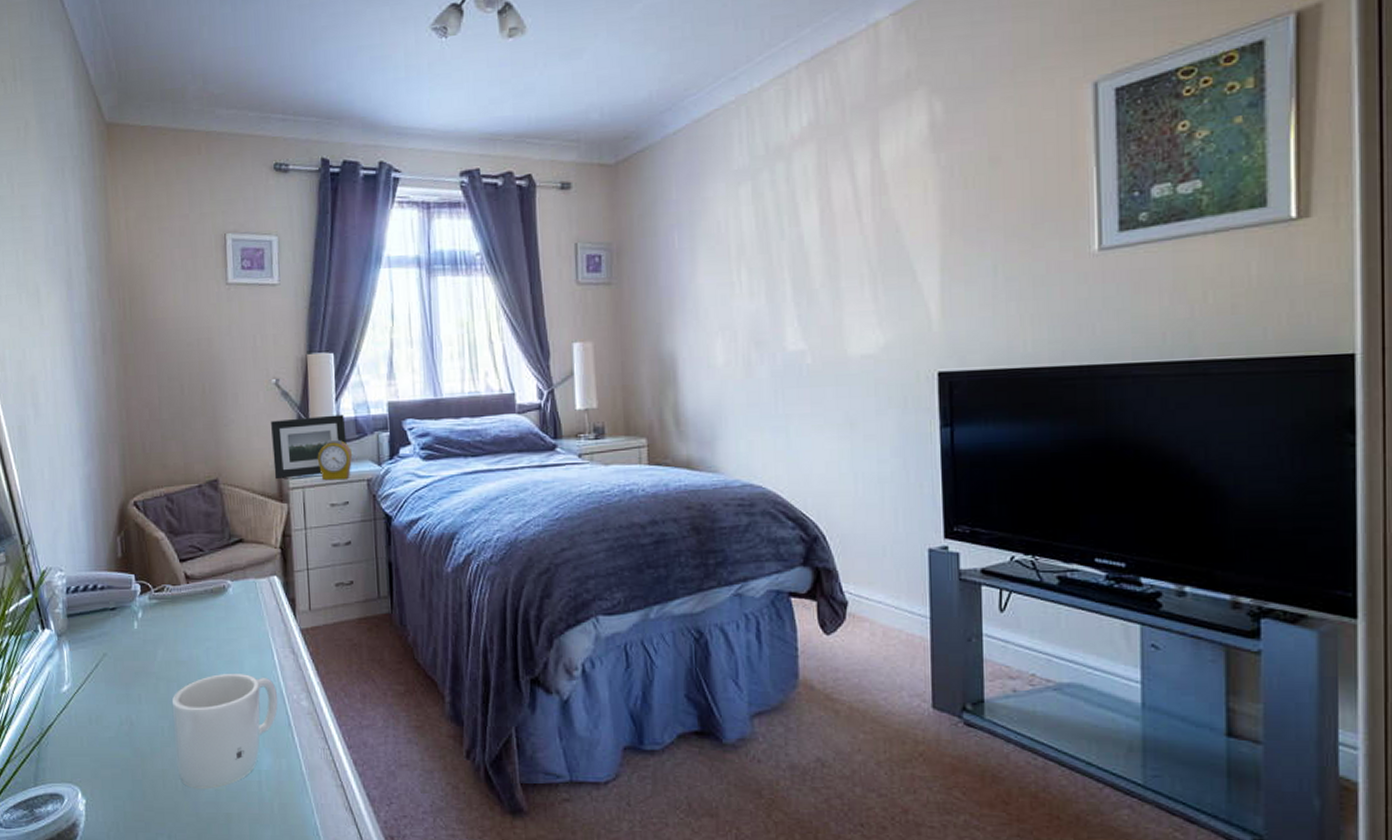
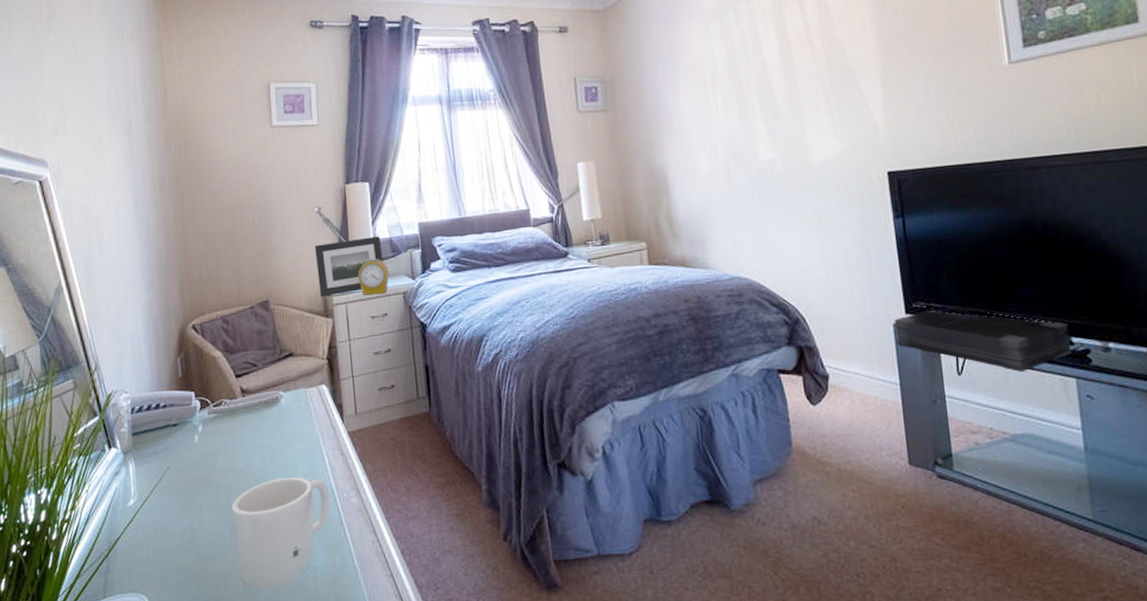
game console: none [930,533,1138,614] -> present [894,308,1072,373]

